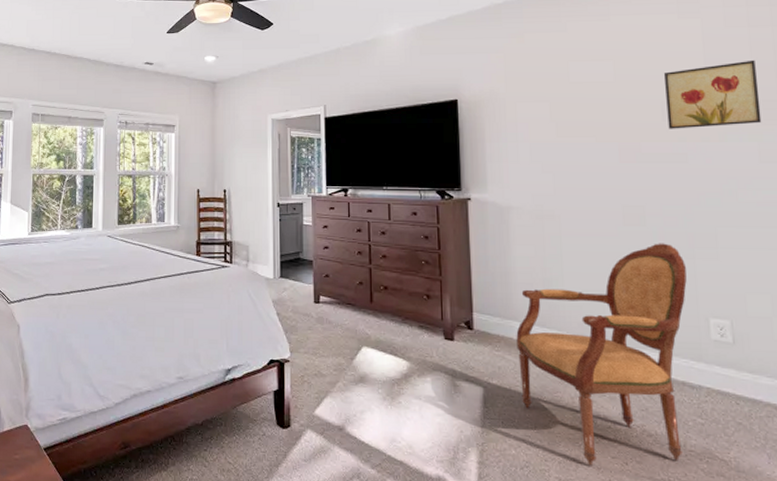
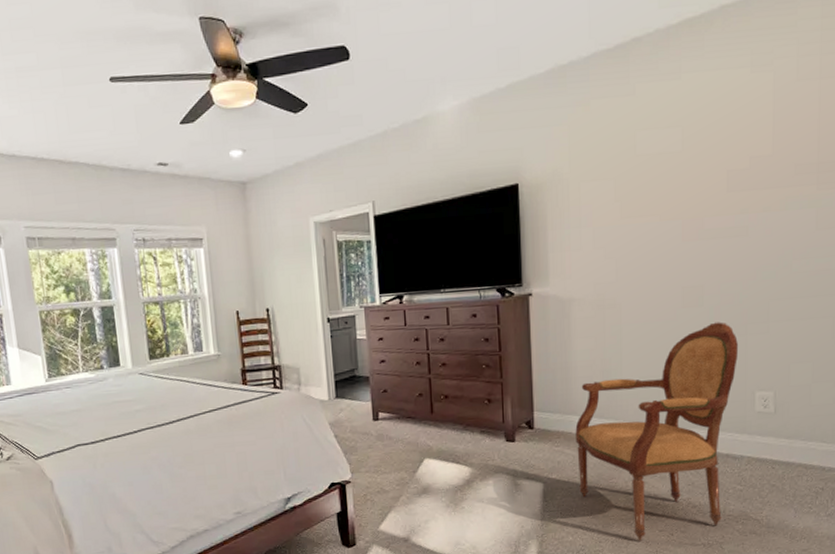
wall art: present [663,59,762,129] -> none [731,116,823,201]

